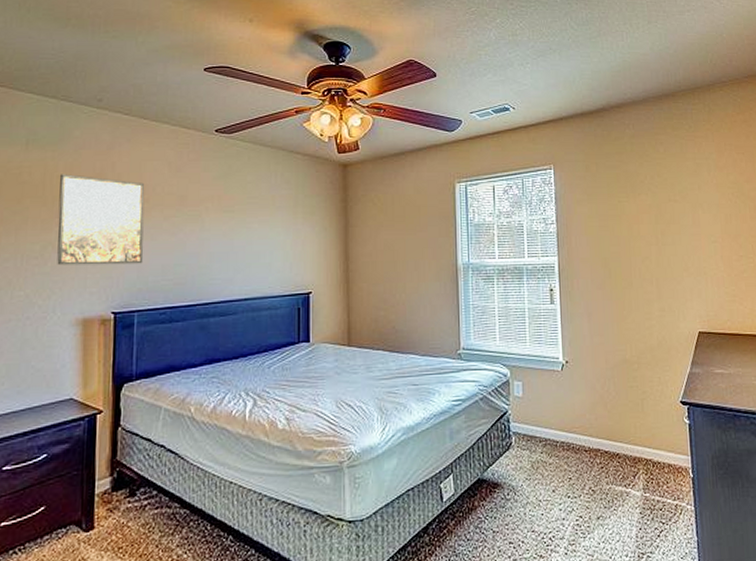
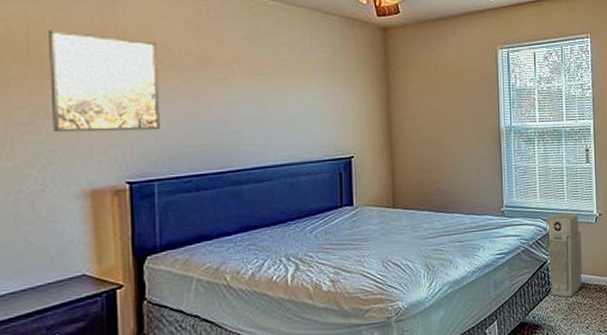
air purifier: none [506,359,547,454] -> present [546,213,582,298]

